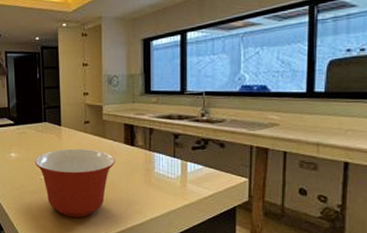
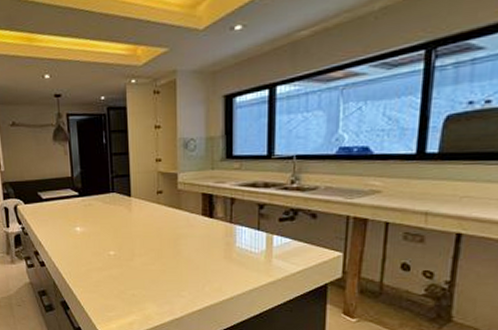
mixing bowl: present [34,148,115,217] -> none [102,221,192,296]

